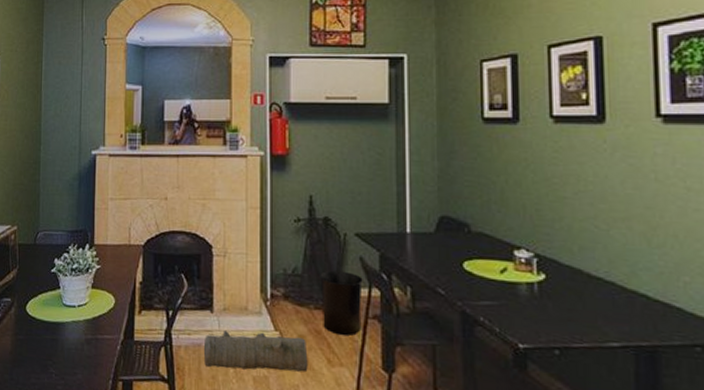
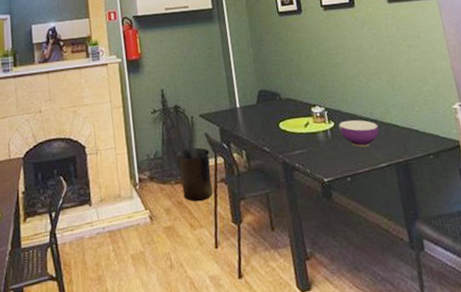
decorative log: present [203,331,308,373] -> none [85,211,176,256]
bowl: none [551,275,616,316] -> present [338,119,380,148]

